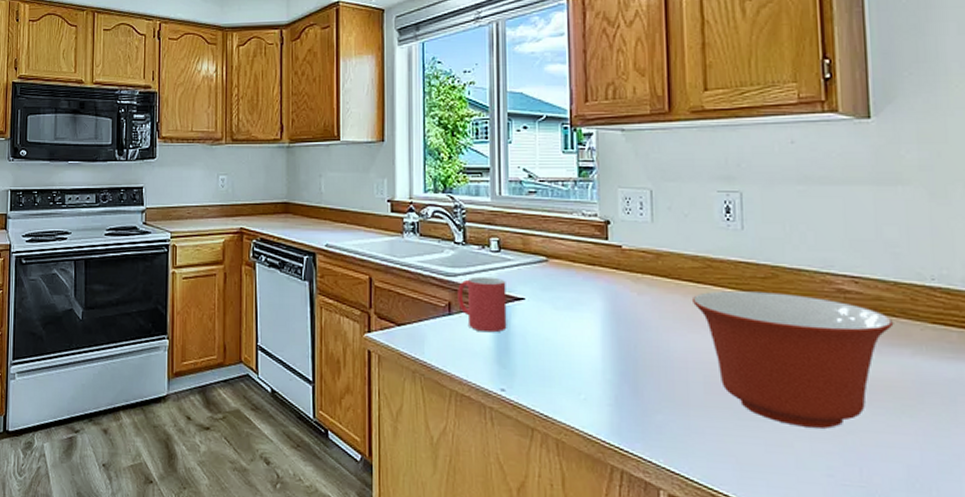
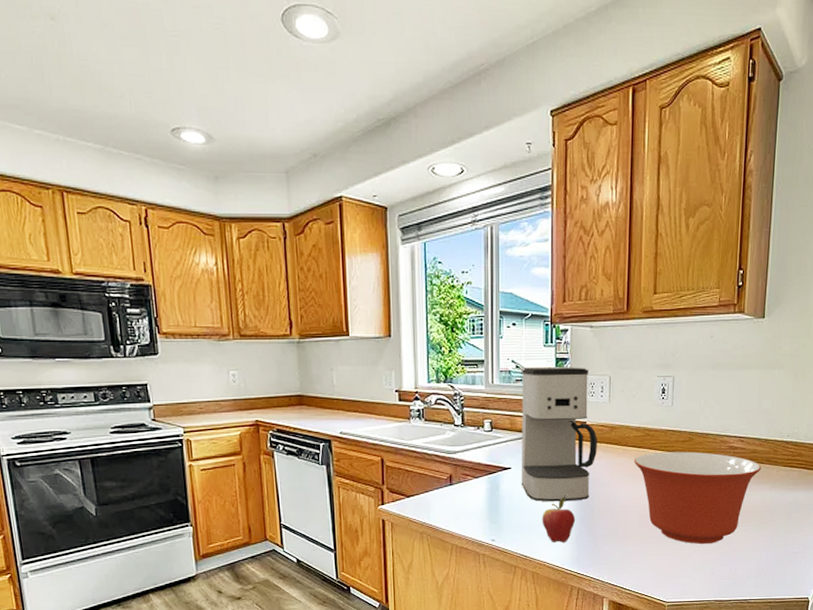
mug: present [458,276,507,333] -> none [457,452,497,497]
coffee maker: none [536,177,640,348] -> present [521,367,598,502]
fruit: none [566,338,612,403] -> present [542,494,575,543]

